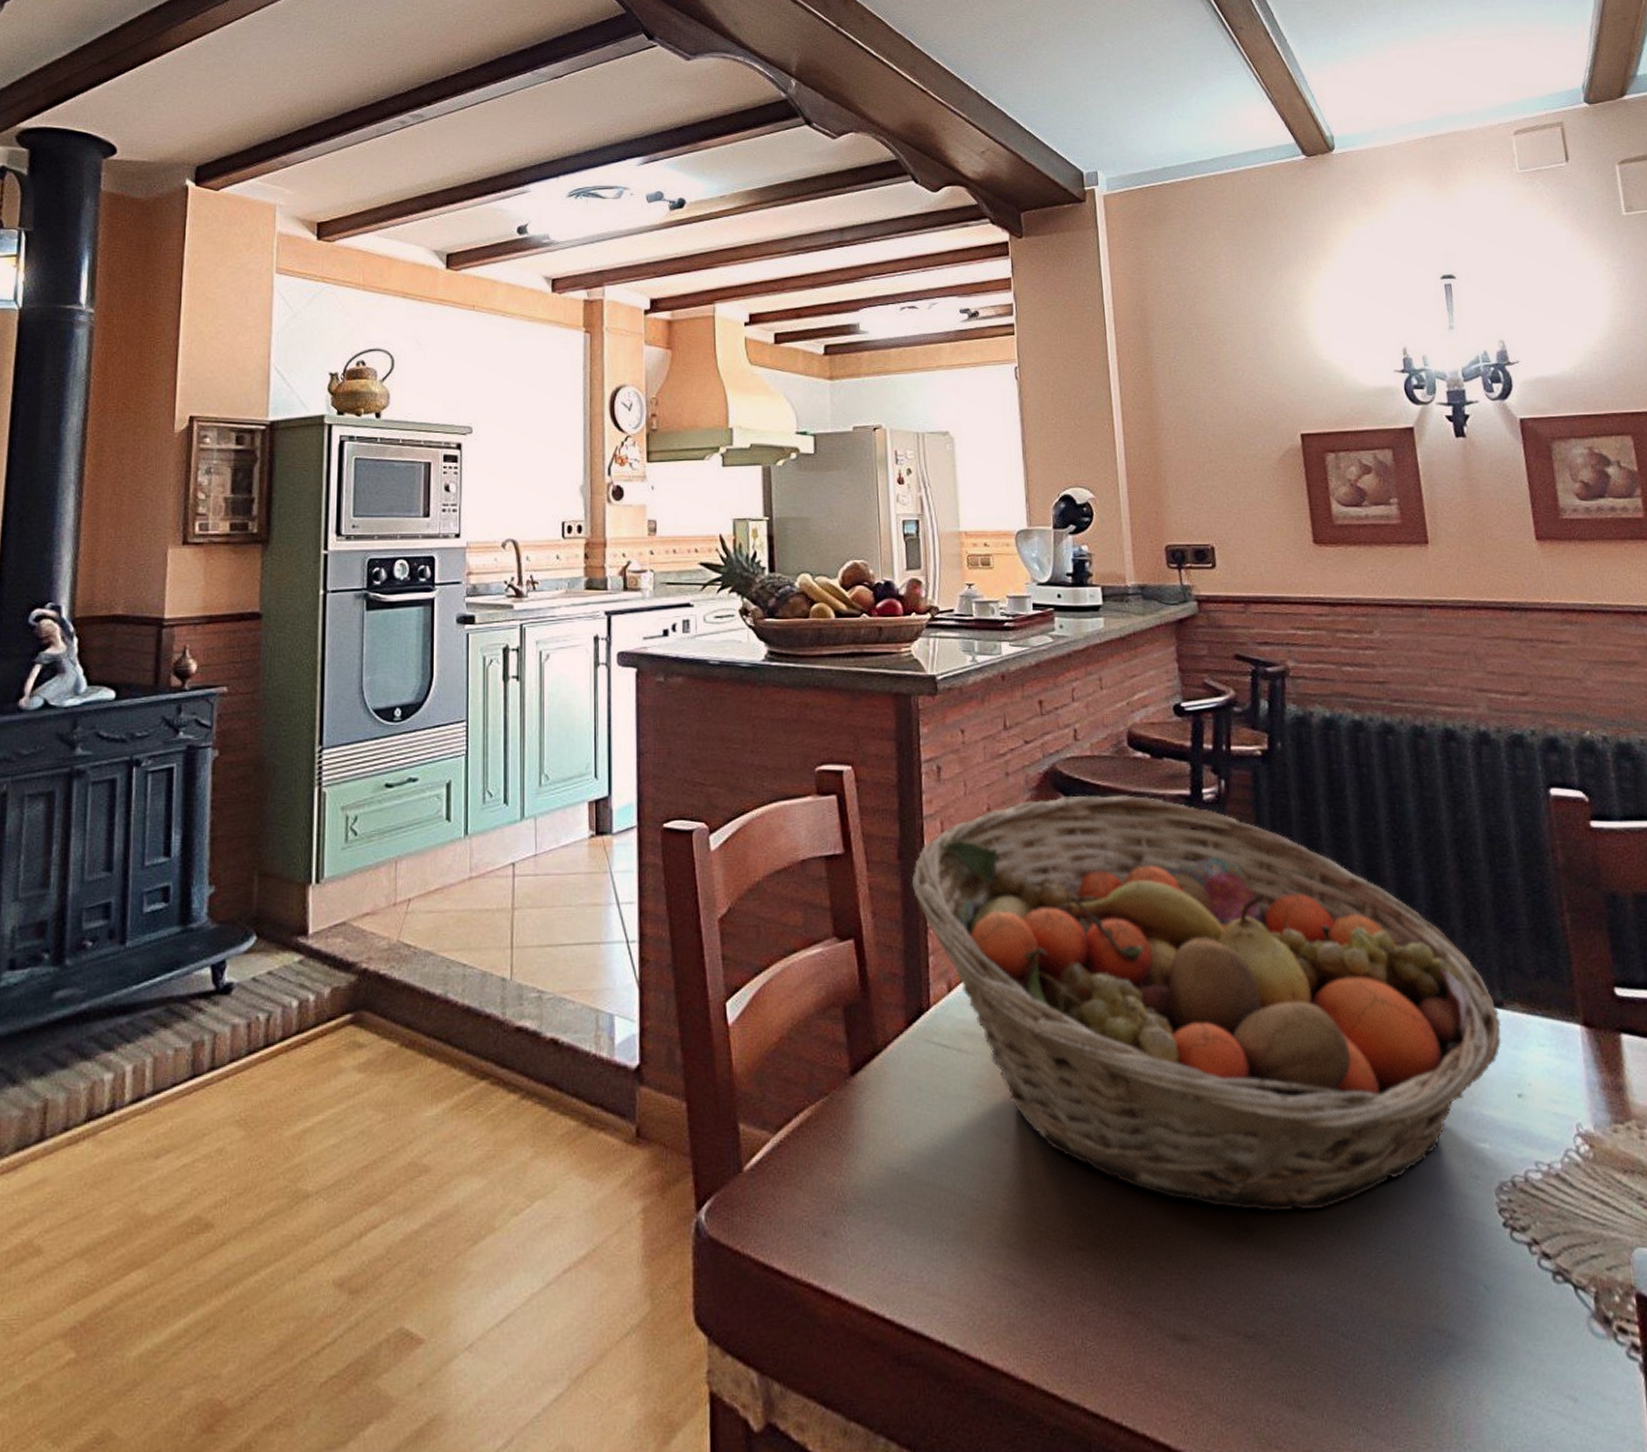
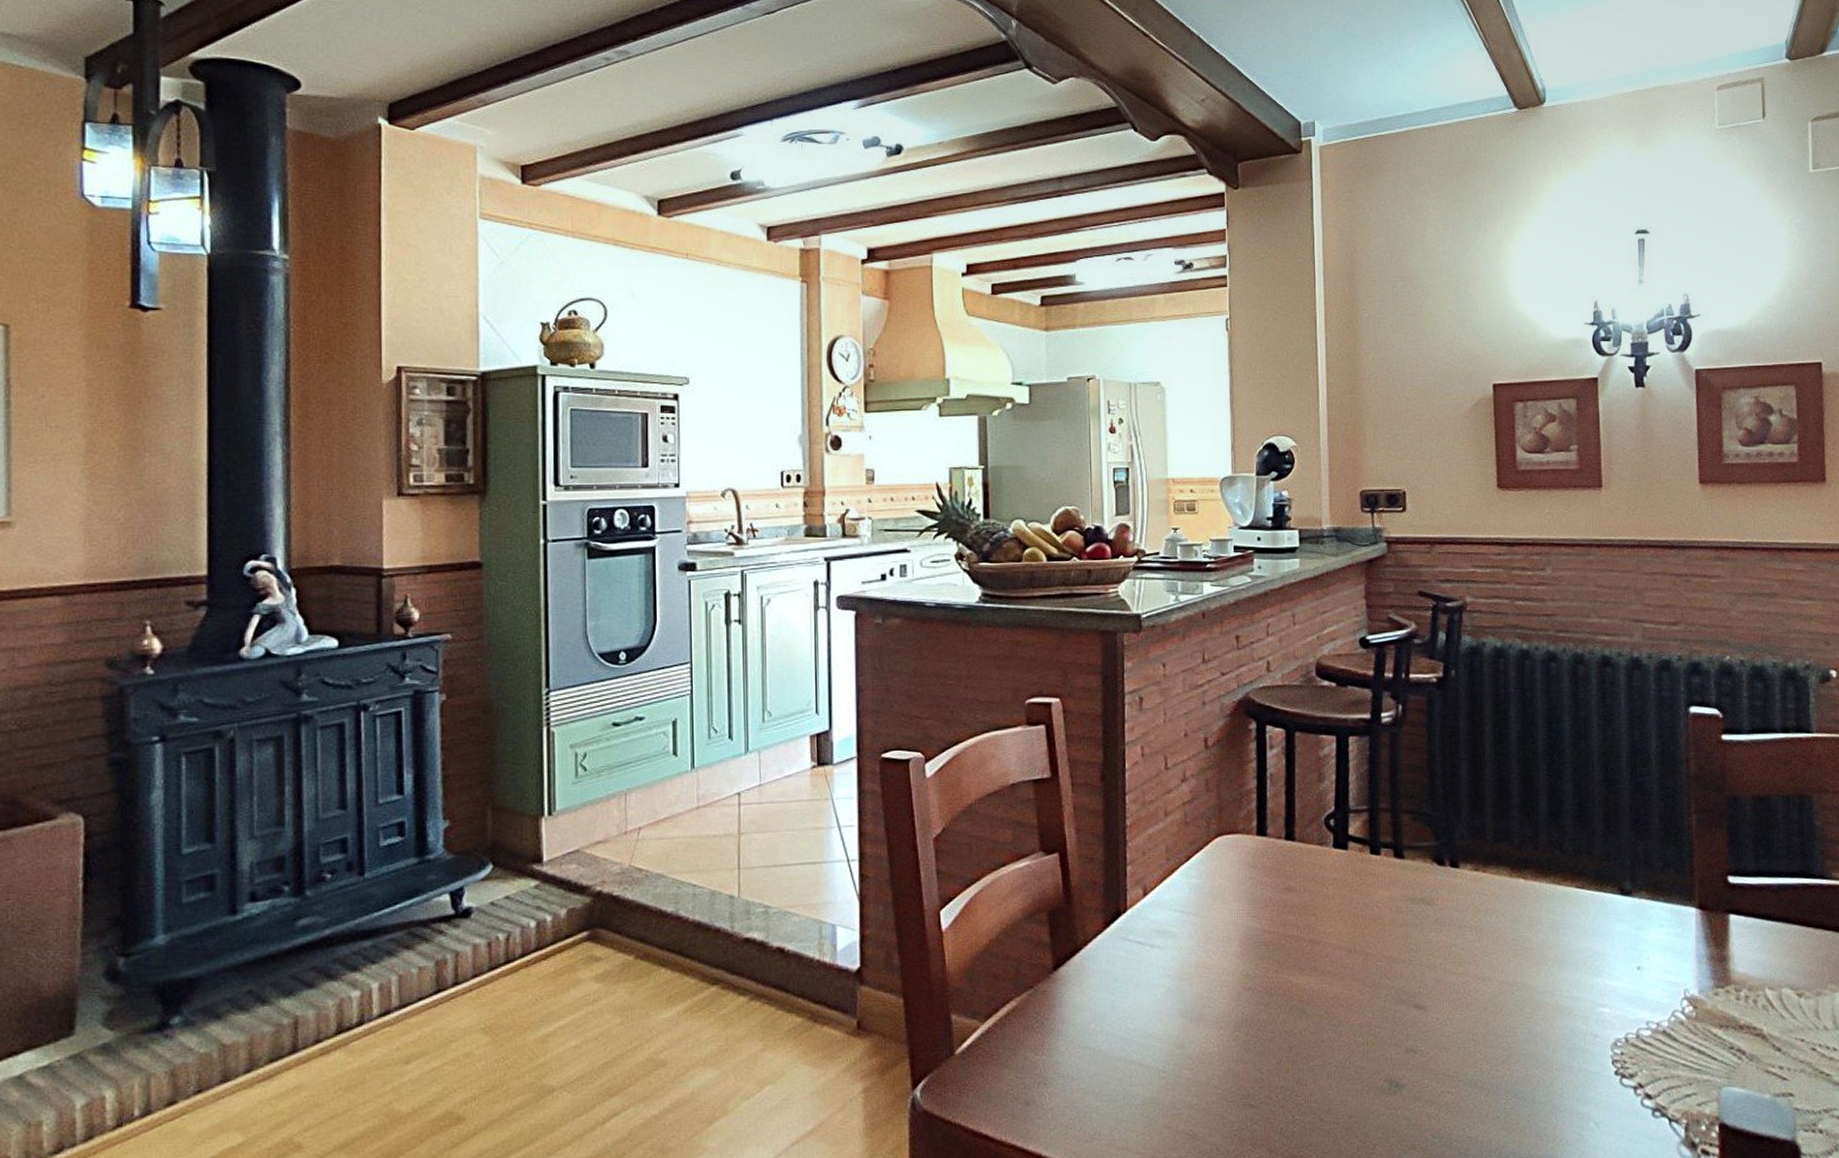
fruit basket: present [911,795,1501,1211] -> none [1113,720,1629,1070]

